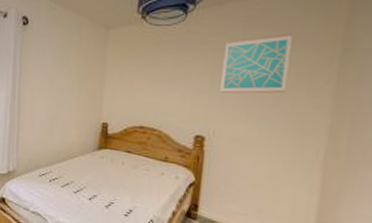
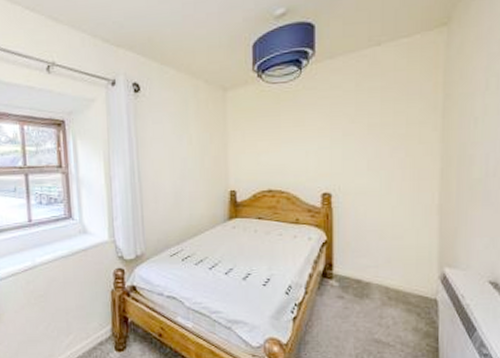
wall art: present [220,33,293,94] -> none [341,83,400,147]

